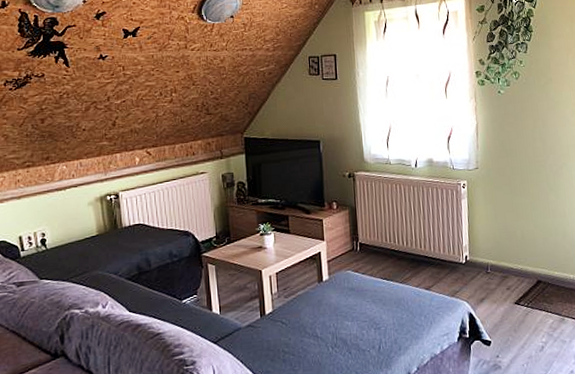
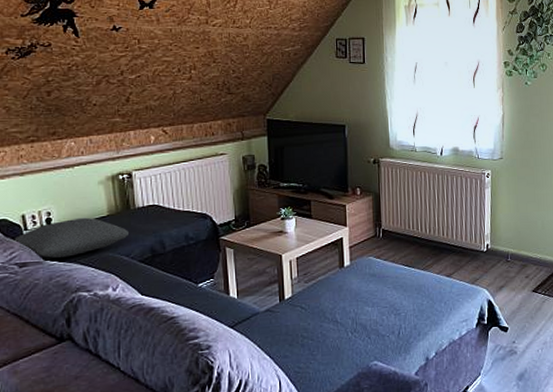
cushion: none [13,237,116,277] -> present [15,217,128,258]

